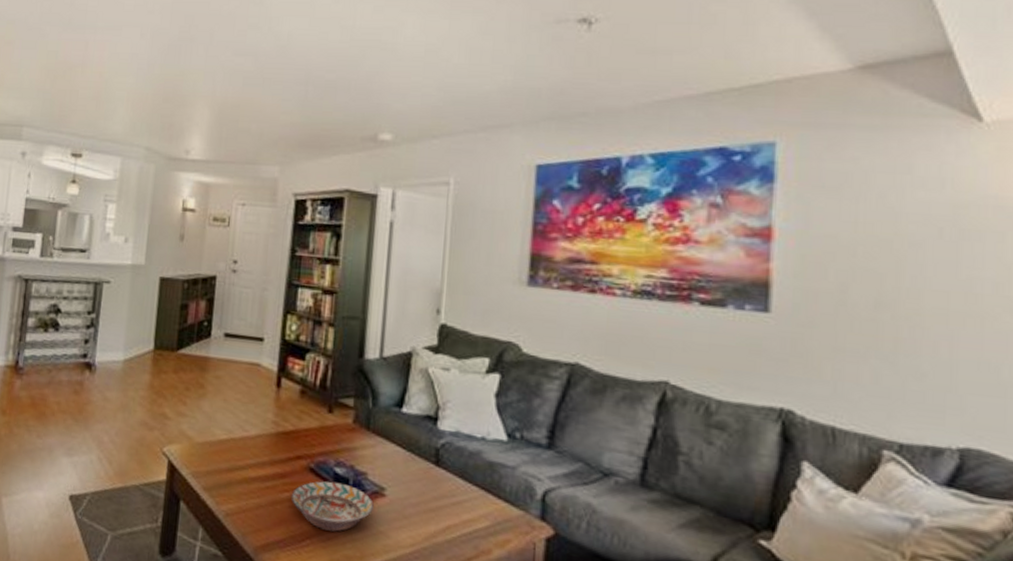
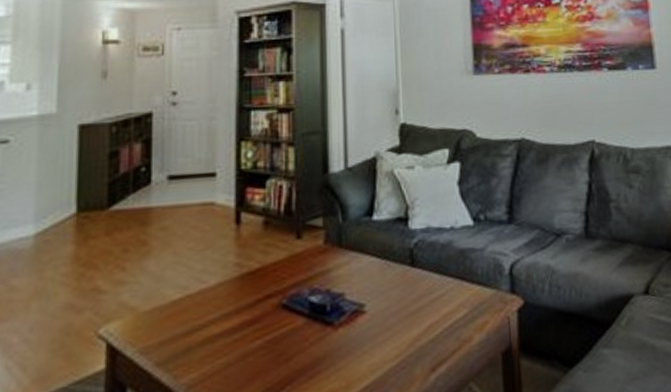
decorative bowl: present [291,480,374,532] -> none [264,311,355,370]

